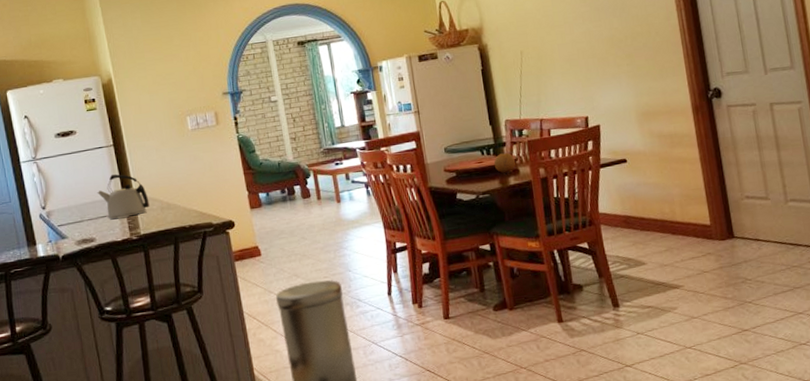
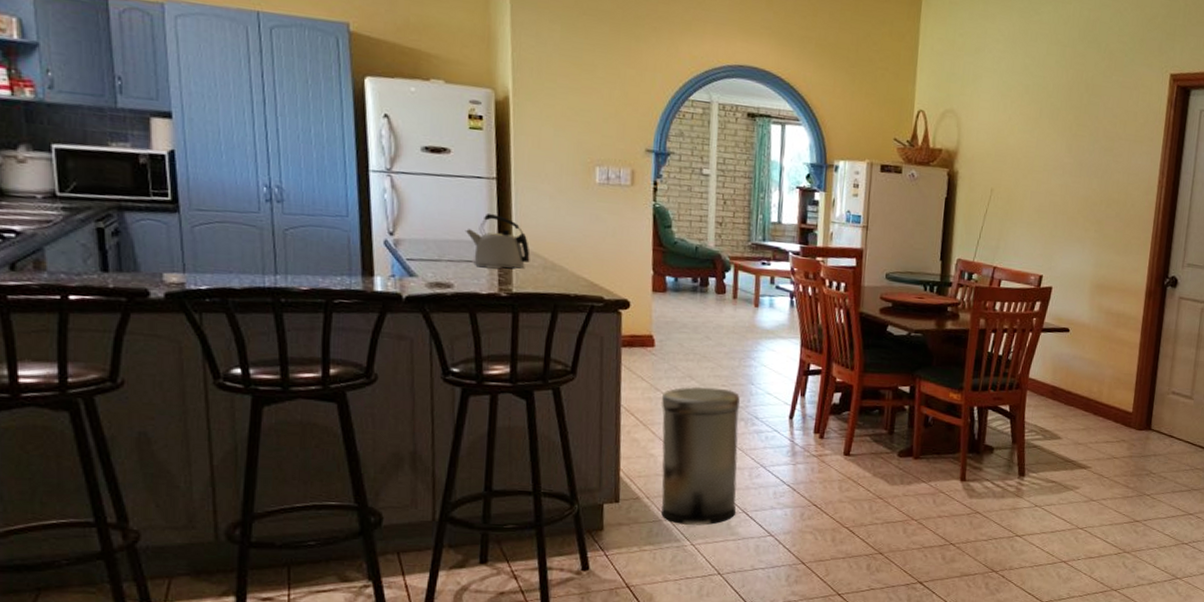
fruit: present [493,153,516,174] -> none [934,293,958,316]

